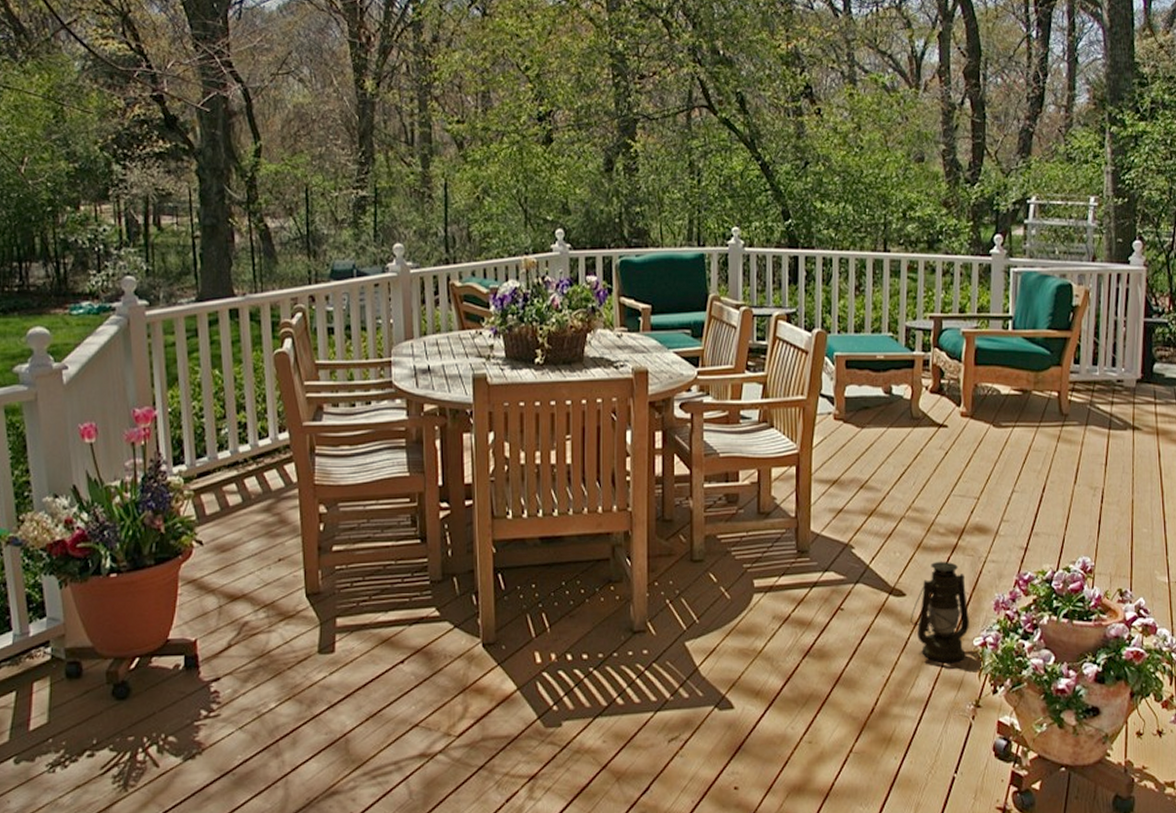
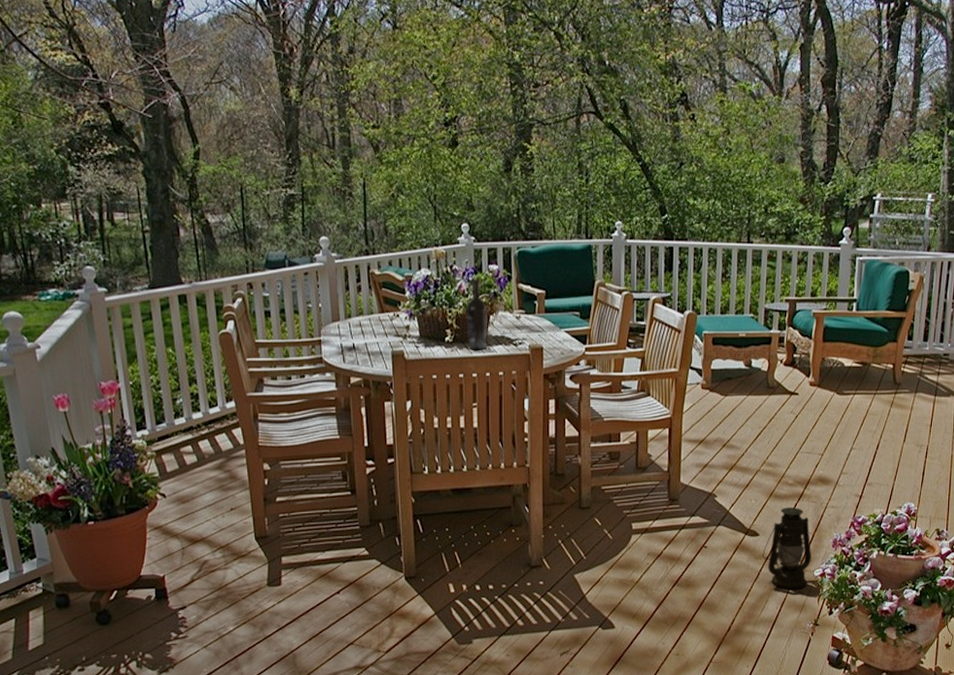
wine bottle: none [559,291,584,374] -> present [466,278,487,350]

